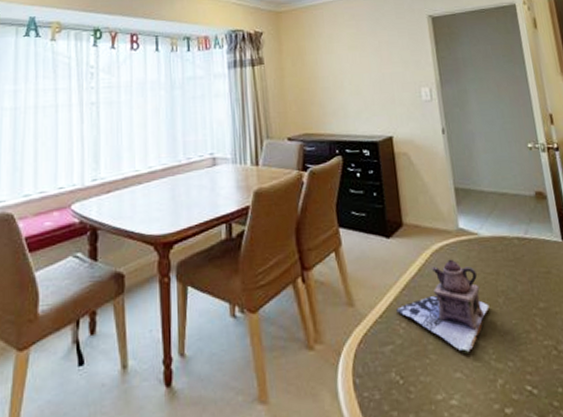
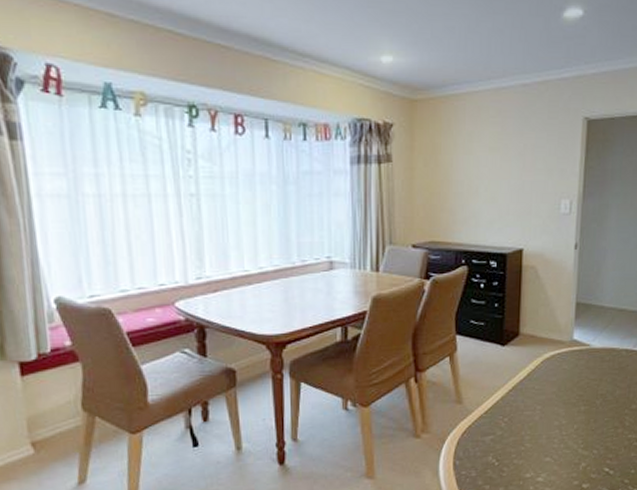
teapot: present [396,259,490,354] -> none [501,366,587,443]

